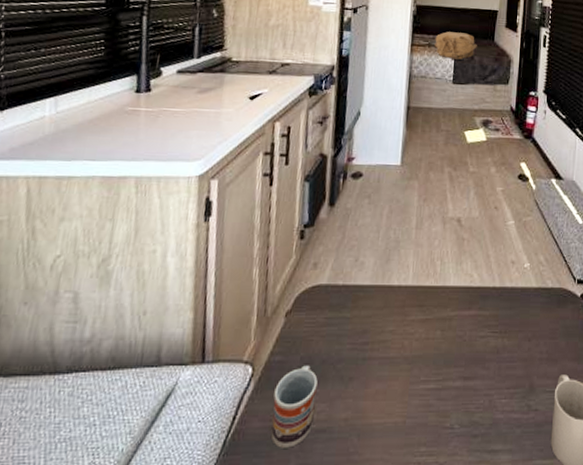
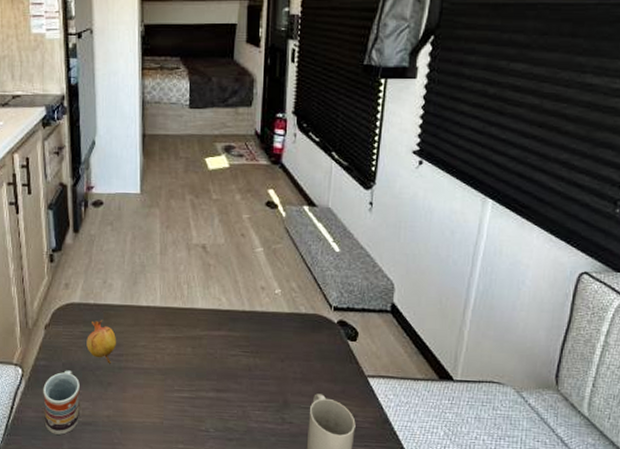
fruit: none [329,303,363,355] -> present [86,320,116,364]
duffel bag: present [434,31,477,60] -> none [167,52,214,82]

